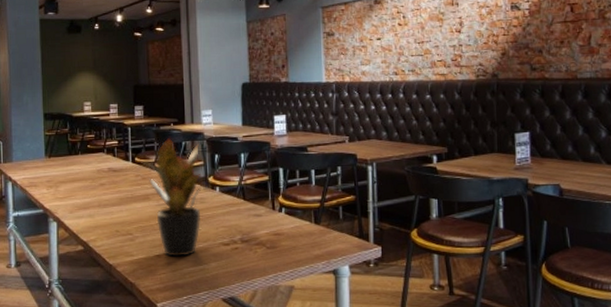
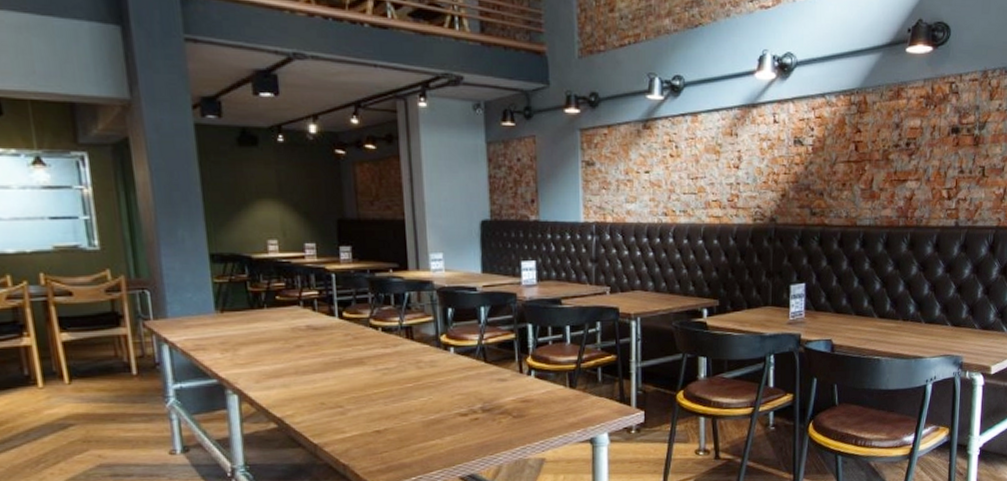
potted plant: present [140,137,214,258] -> none [349,286,447,433]

